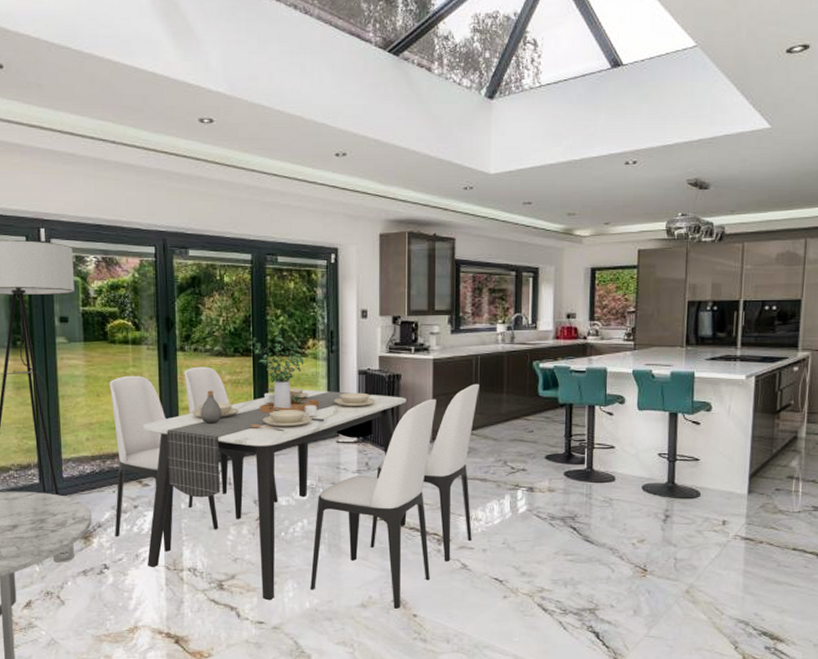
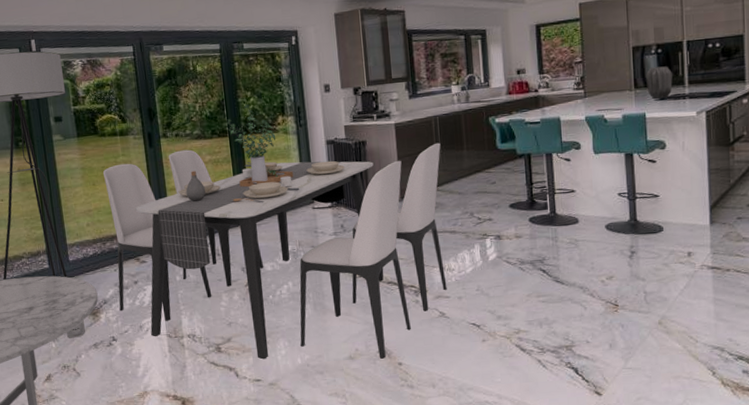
vase: none [698,325,726,358] -> present [646,66,673,99]

